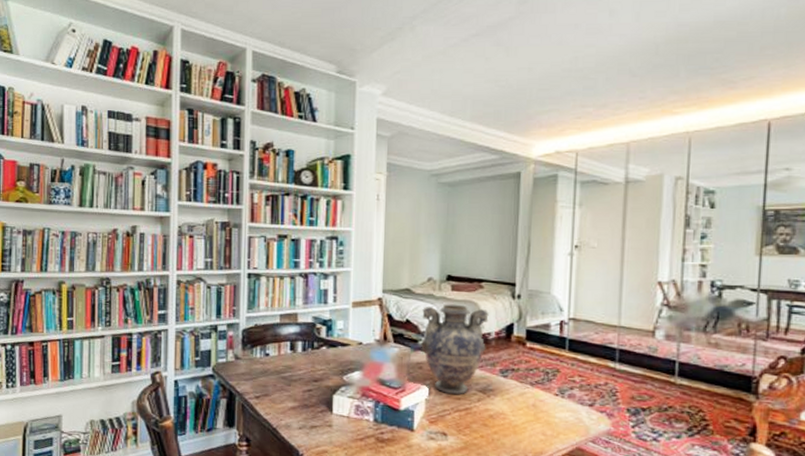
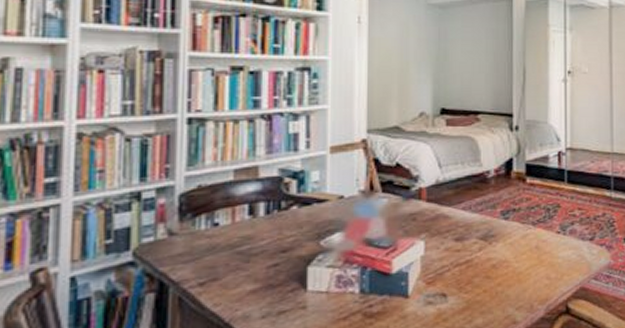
decorative vase: present [421,304,489,395] -> none [414,141,487,247]

